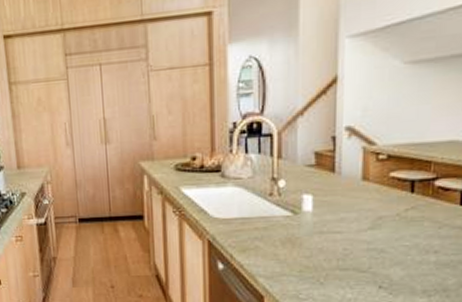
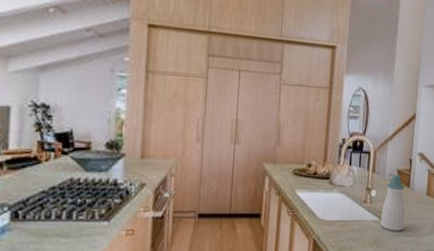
soap bottle: none [295,157,331,228] -> present [380,173,406,231]

